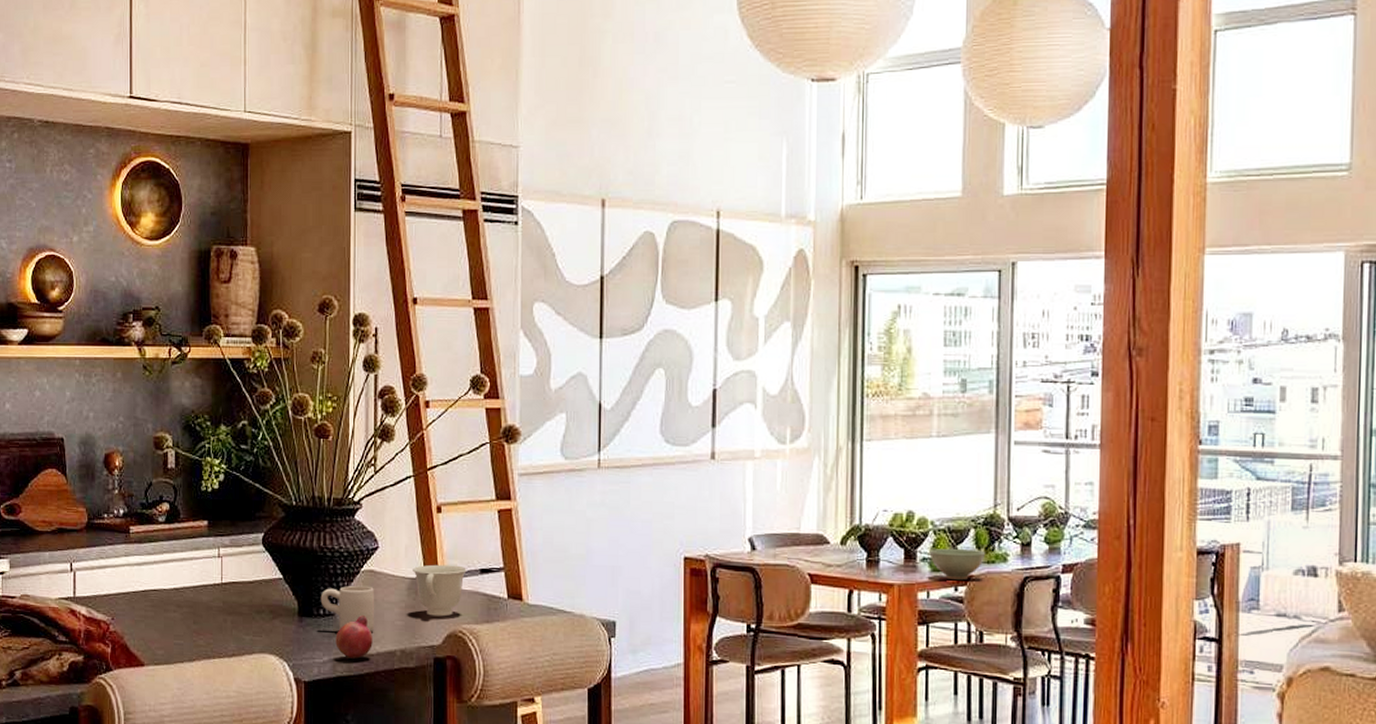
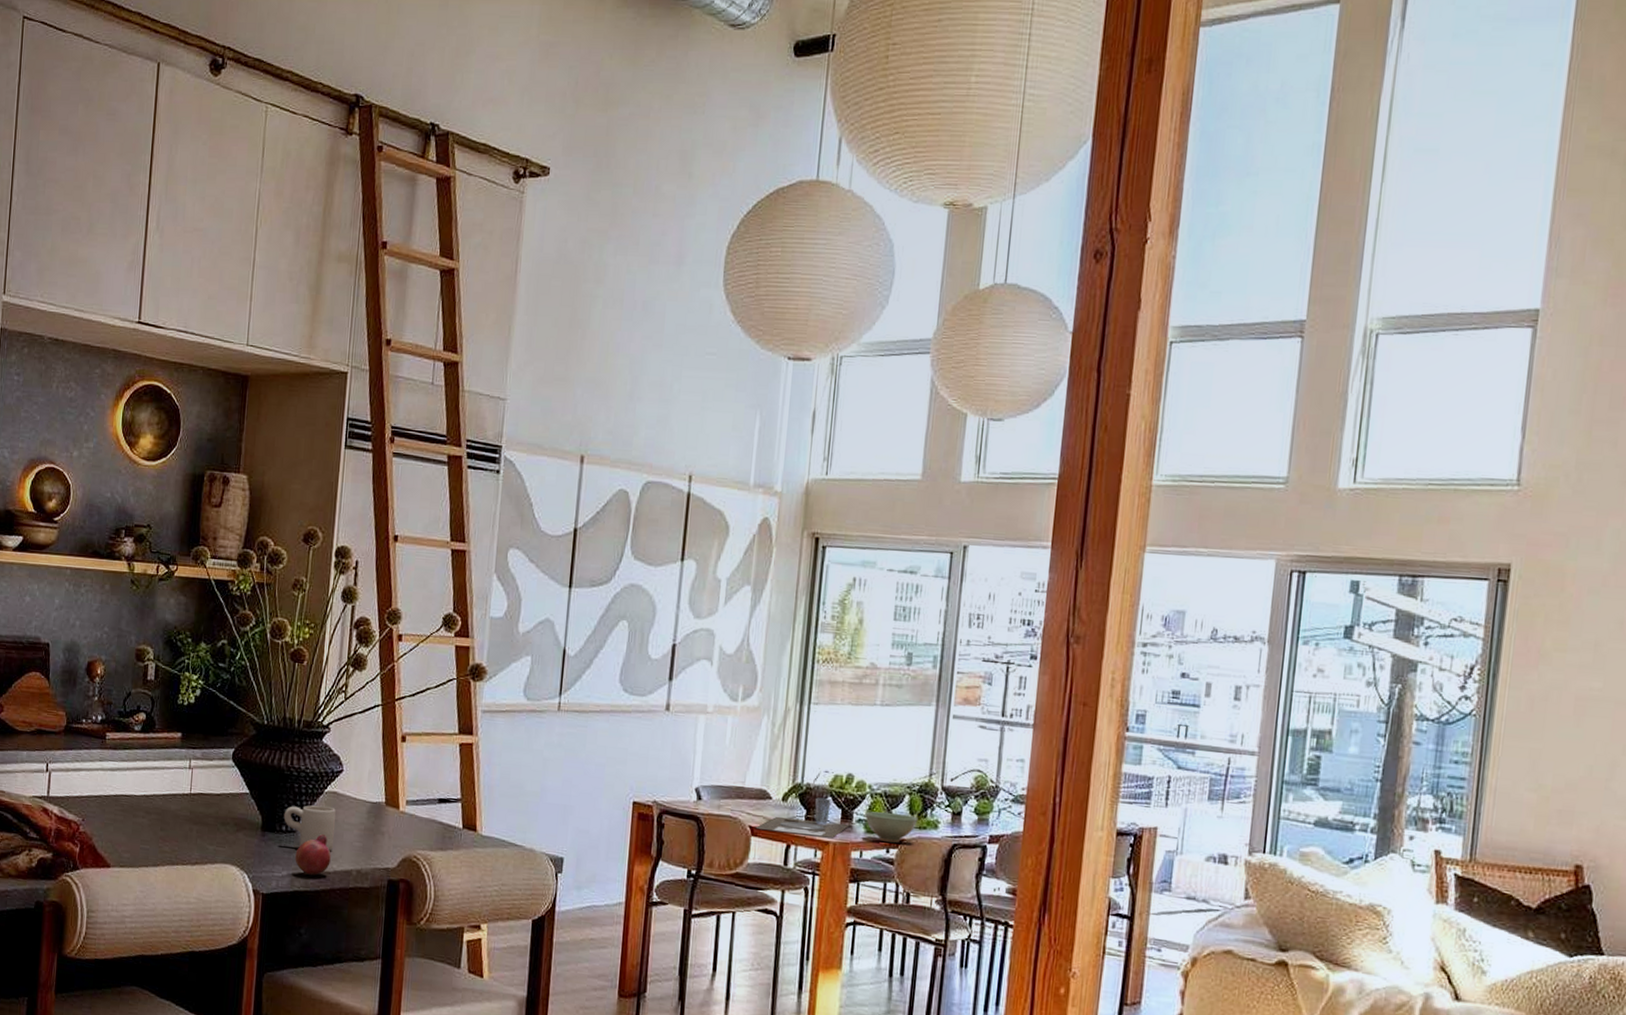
teacup: present [413,564,466,617] -> none [374,791,425,841]
place setting: none [814,538,913,580] -> present [755,797,849,838]

